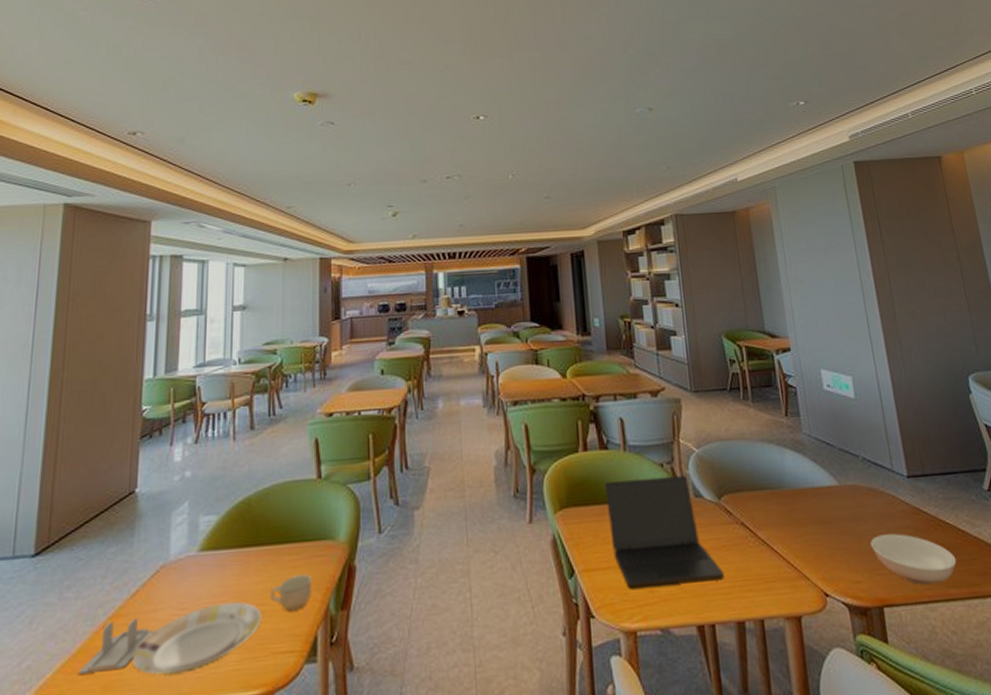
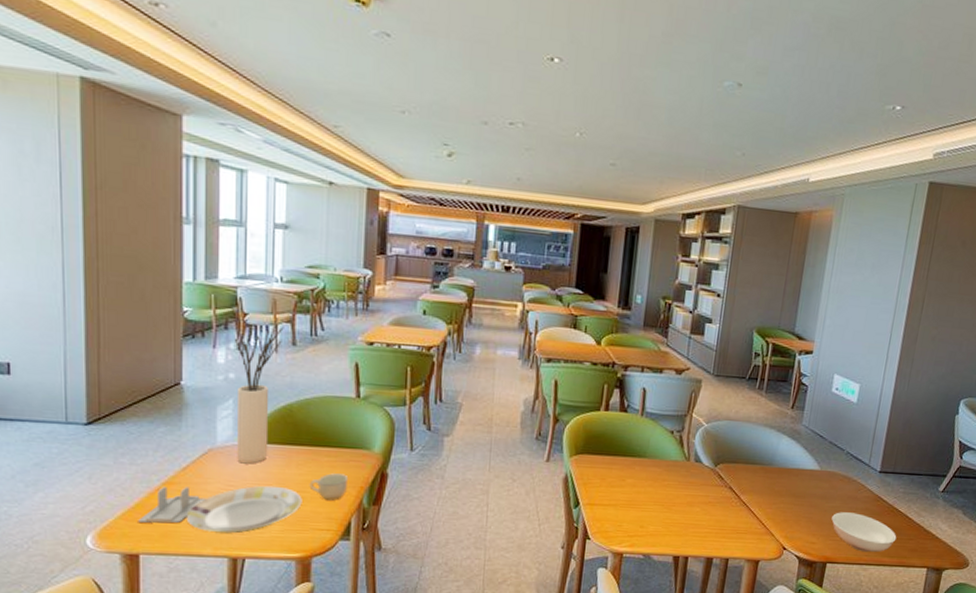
vase: none [191,402,242,579] -> present [234,317,284,464]
laptop: present [605,474,724,589] -> none [615,438,705,527]

